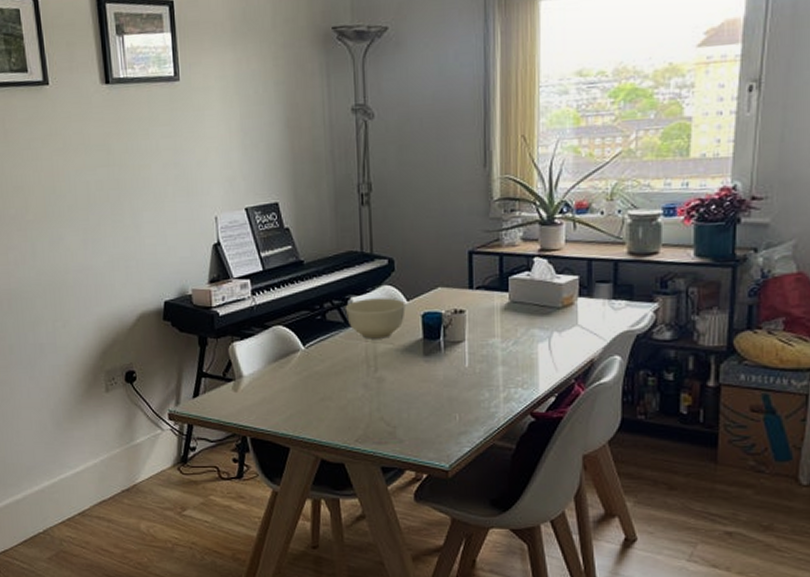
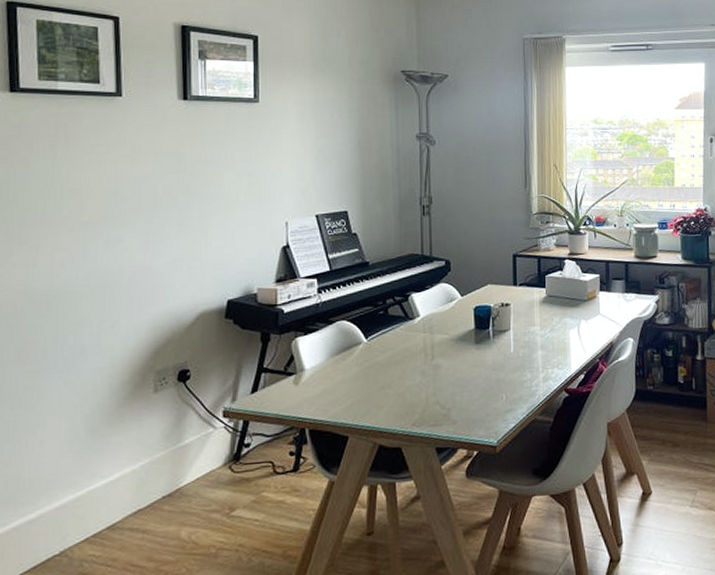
bowl: present [345,298,406,339] -> none [406,294,460,331]

